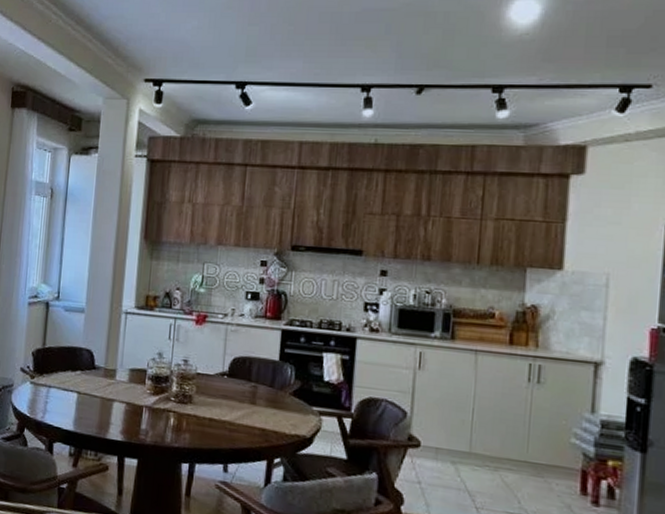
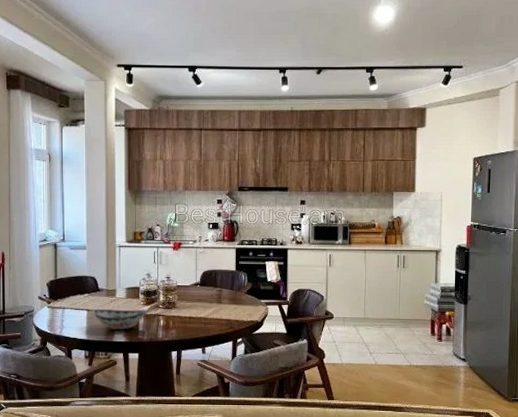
decorative bowl: none [84,392,154,425] -> present [92,309,147,330]

